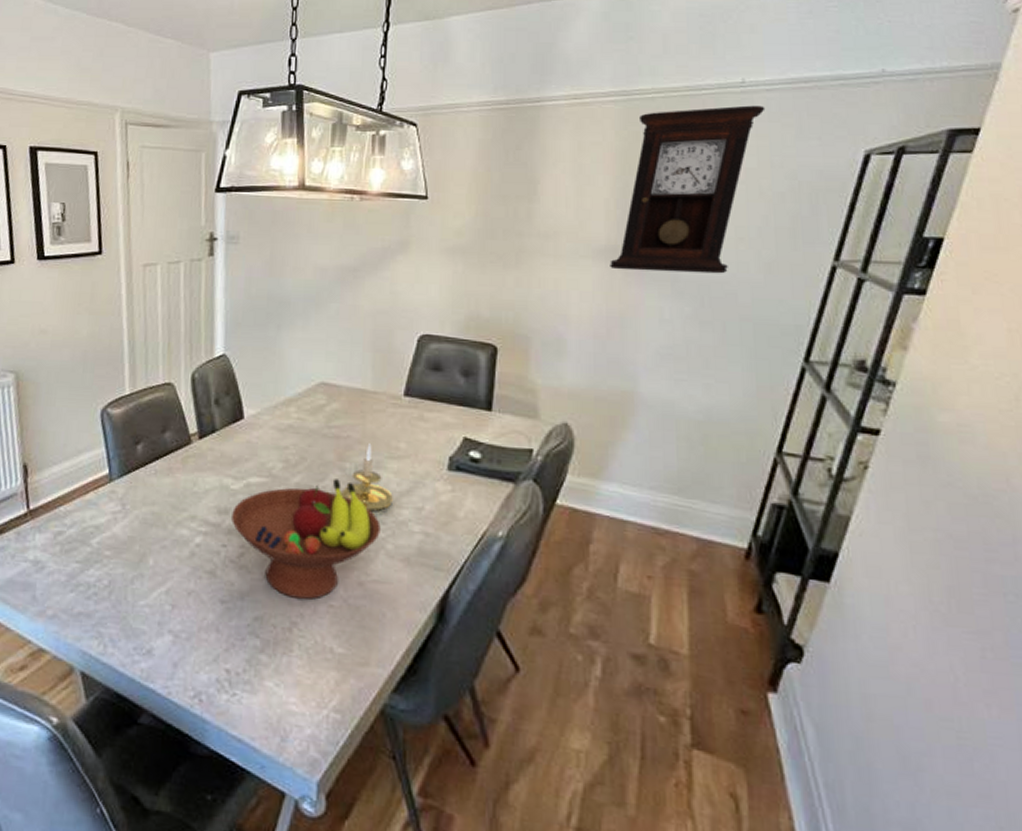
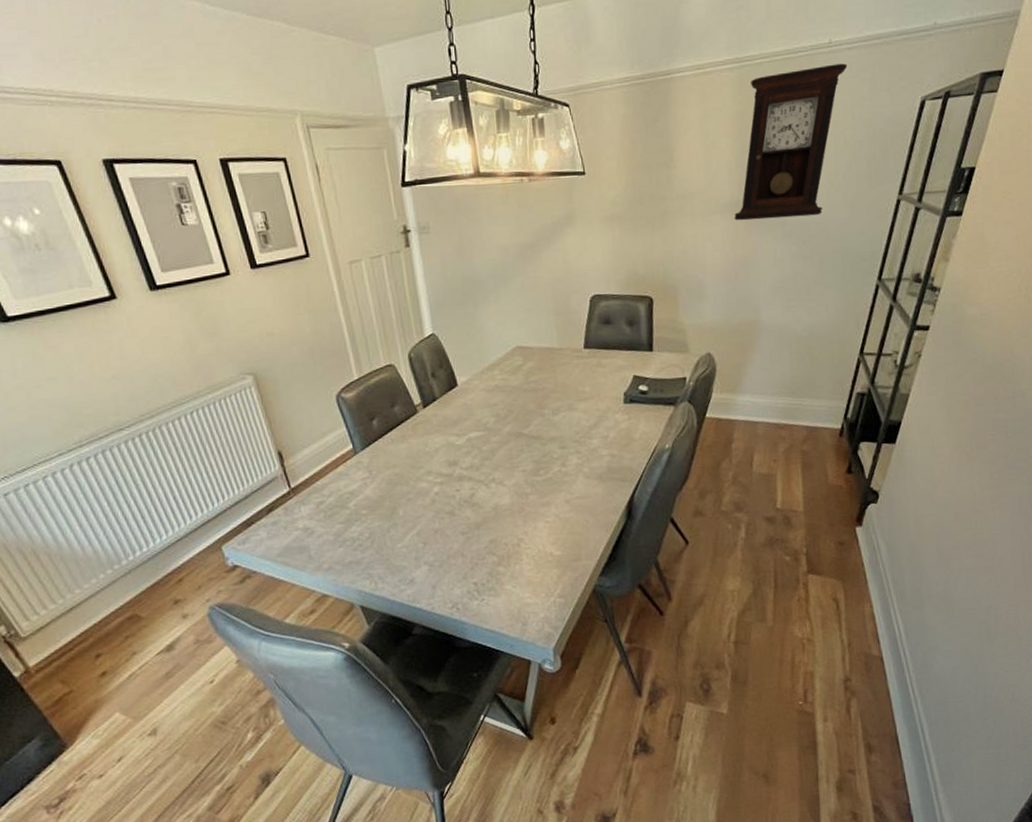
fruit bowl: present [231,479,381,600] -> none [460,424,578,522]
candle holder: present [340,443,393,512] -> none [543,391,584,445]

